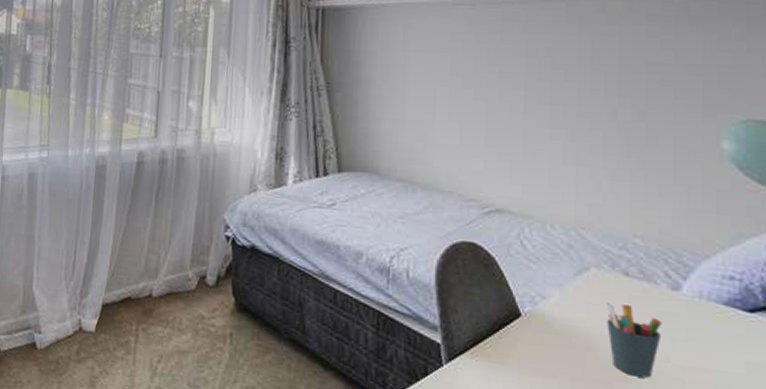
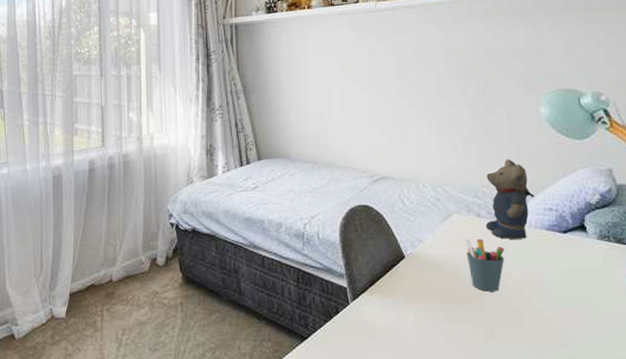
teddy bear: none [636,204,709,313] -> present [485,159,534,239]

